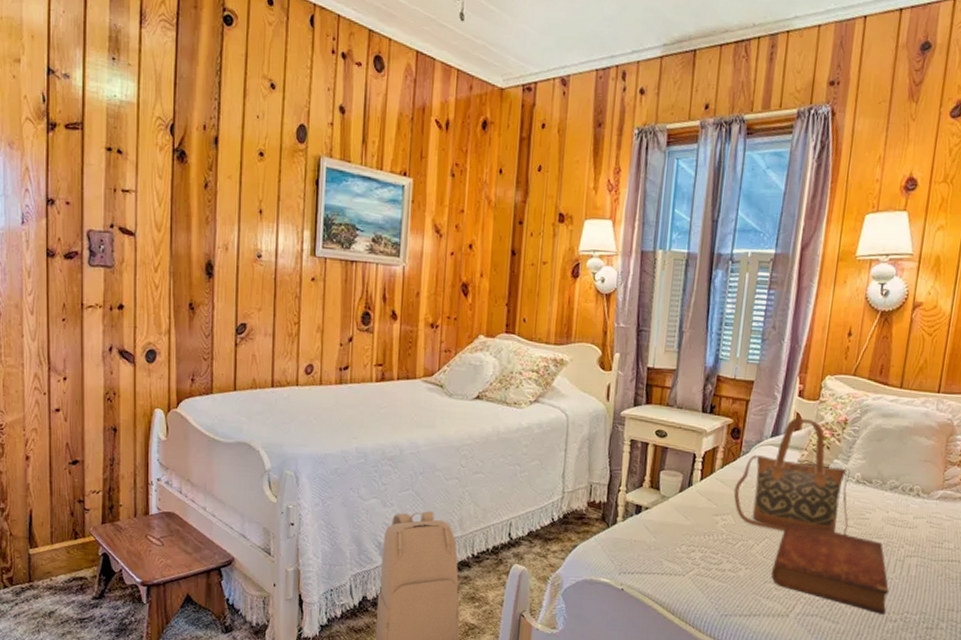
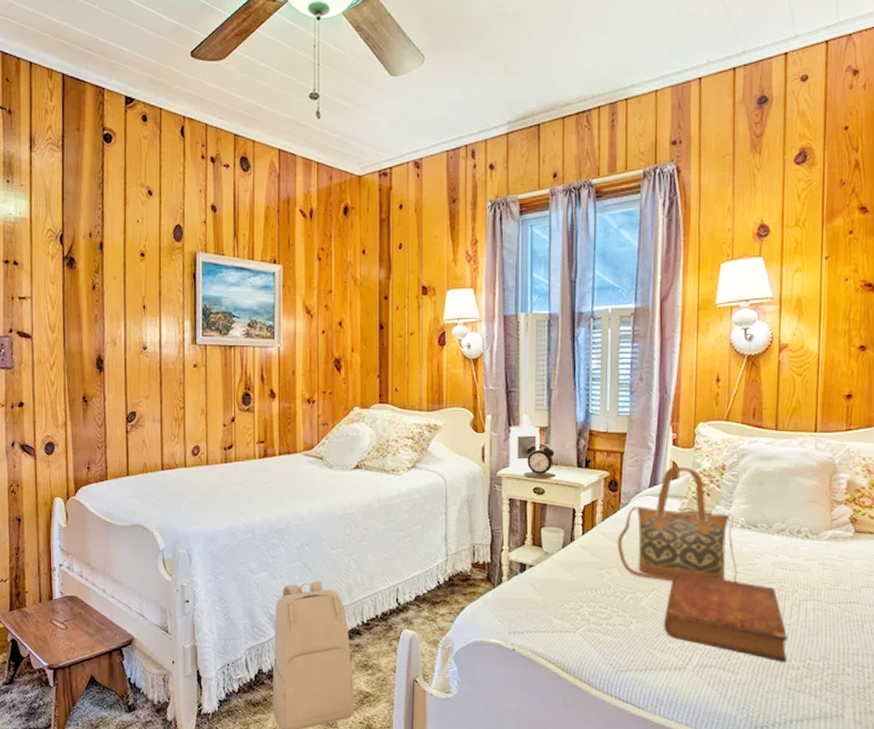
tissue box: none [633,355,668,415] -> present [508,414,541,473]
alarm clock: none [647,385,681,423] -> present [523,443,556,479]

